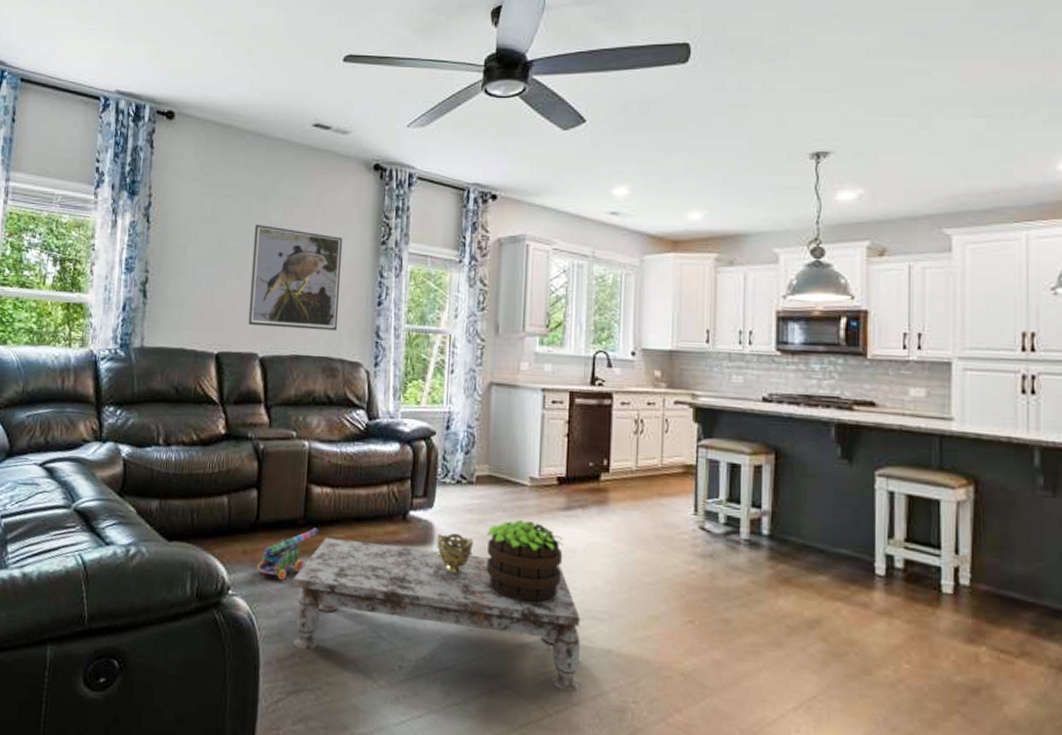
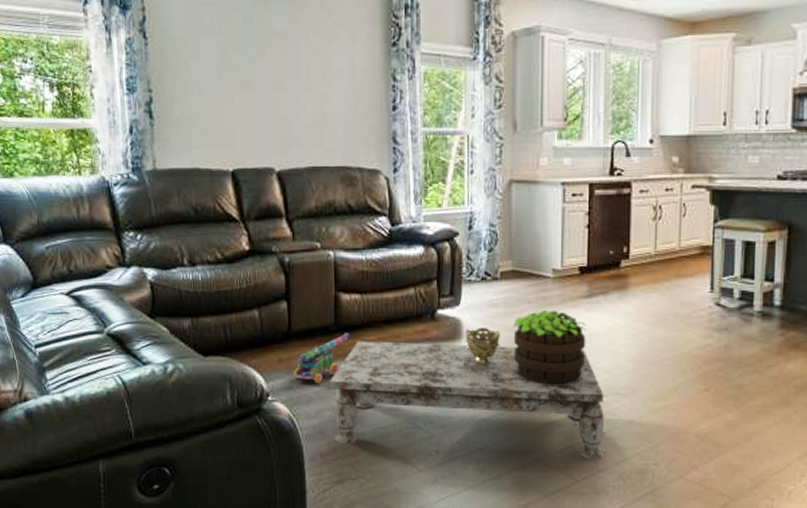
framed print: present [248,225,343,331] -> none [258,33,354,140]

